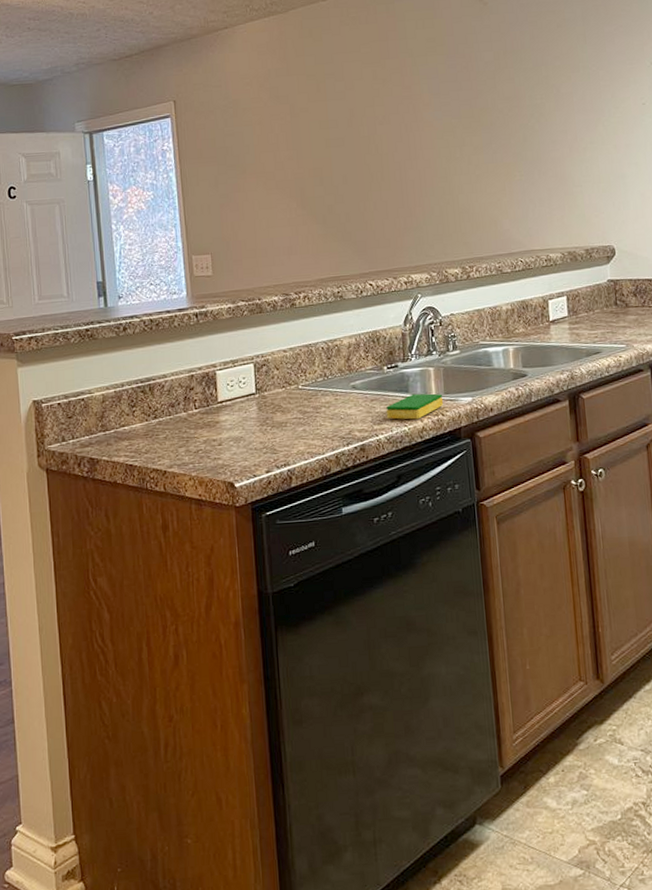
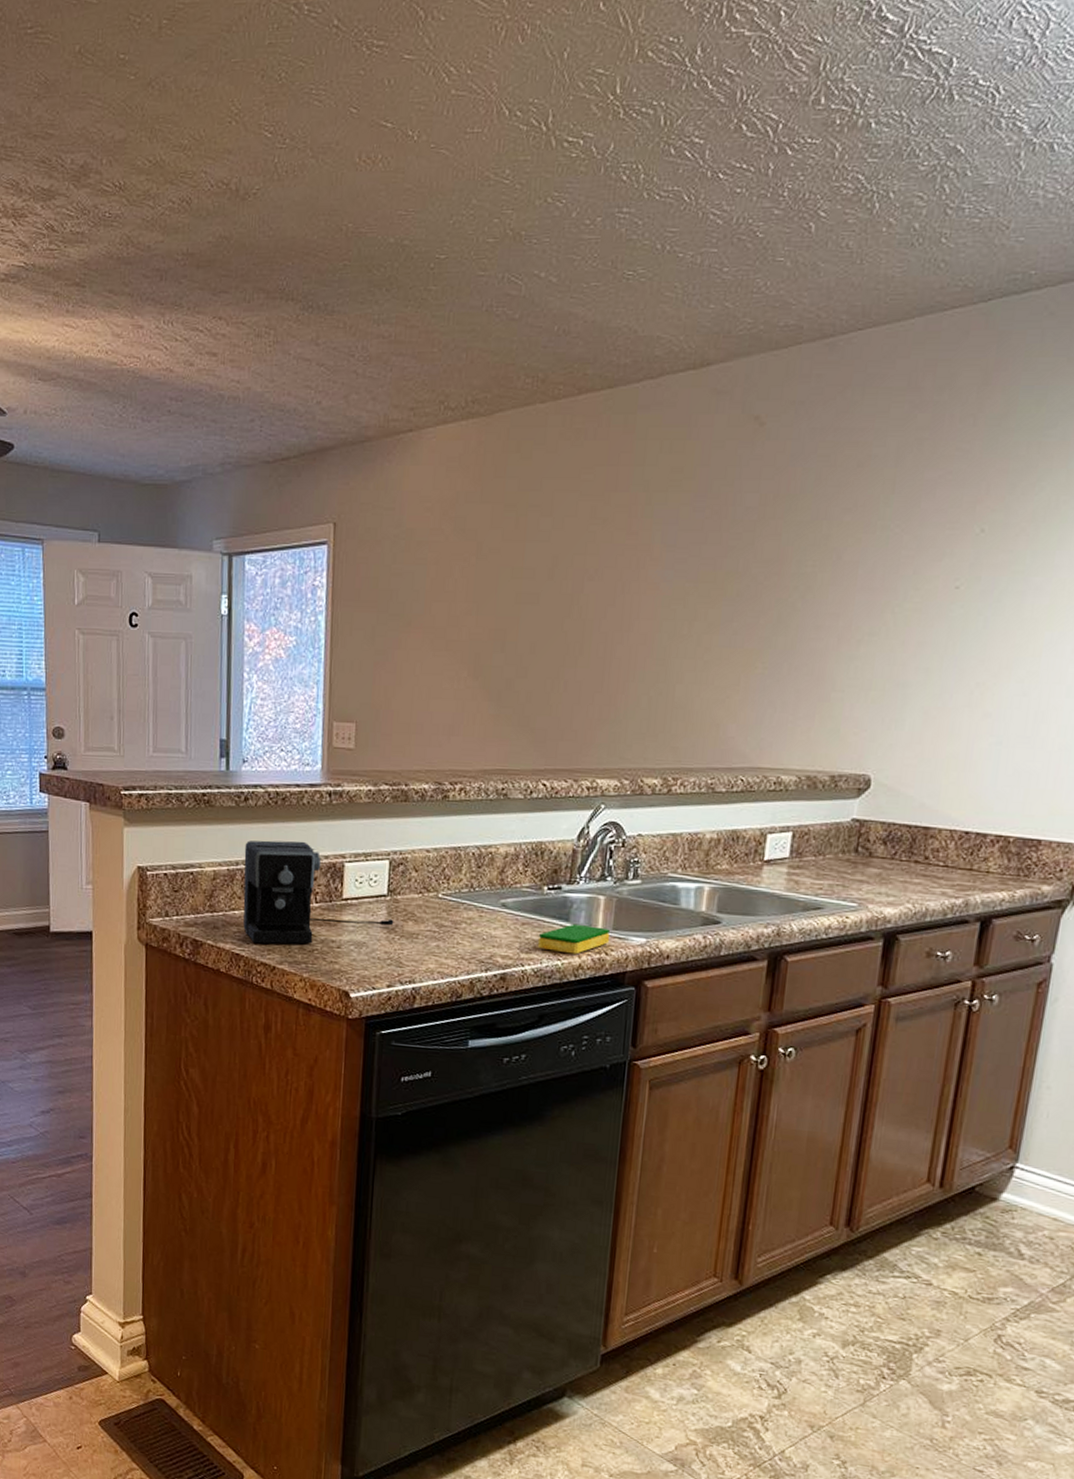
coffee maker: none [128,358,265,453] -> present [243,840,394,944]

